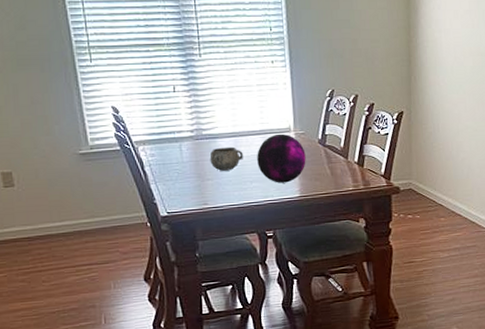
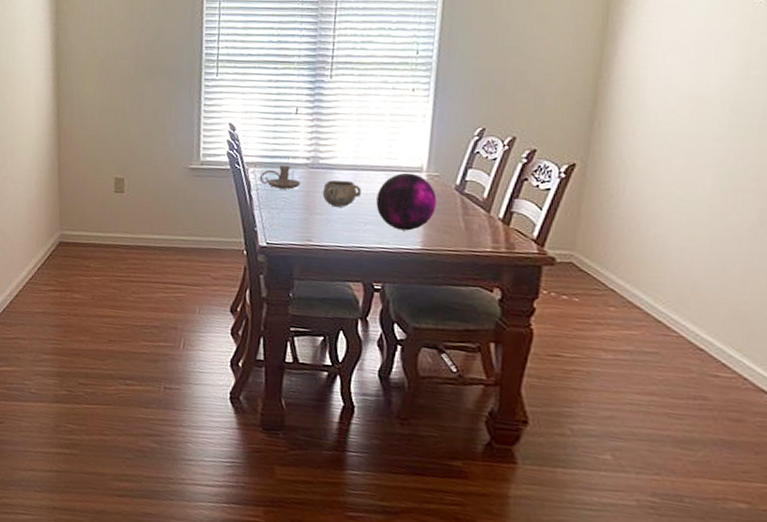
candle holder: none [151,140,190,162] -> present [260,165,301,190]

